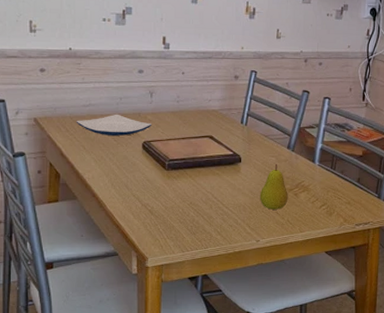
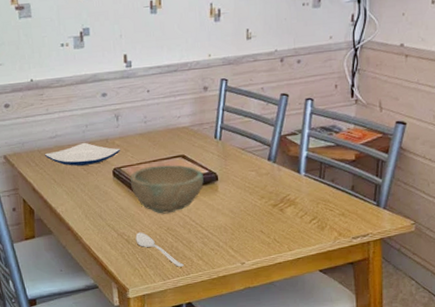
bowl: none [159,143,228,189] -> present [130,165,204,214]
spoon: none [159,204,203,240] -> present [135,232,184,267]
fruit: present [259,163,288,210] -> none [241,178,273,229]

